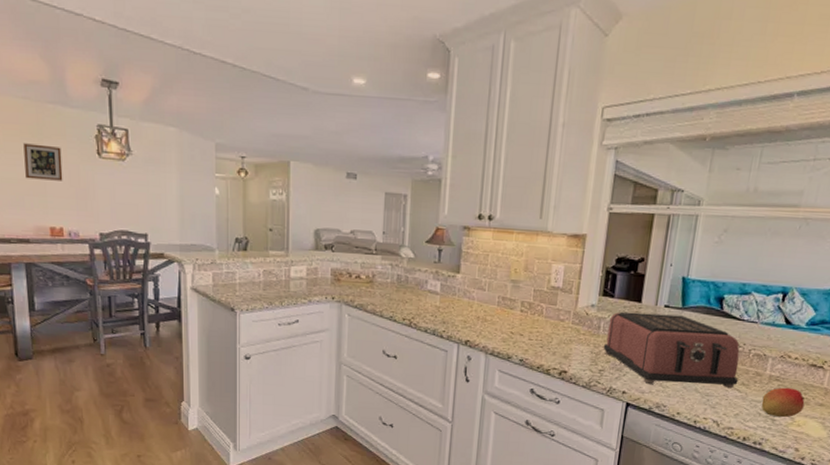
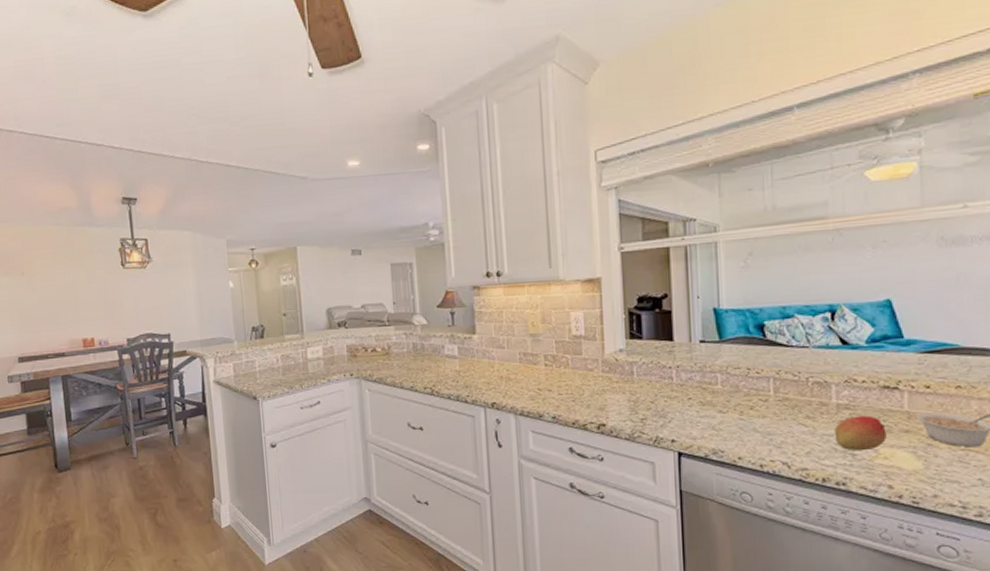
picture frame: present [23,143,63,181] -> none [57,263,93,297]
toaster: present [603,311,740,389] -> none [640,349,802,428]

